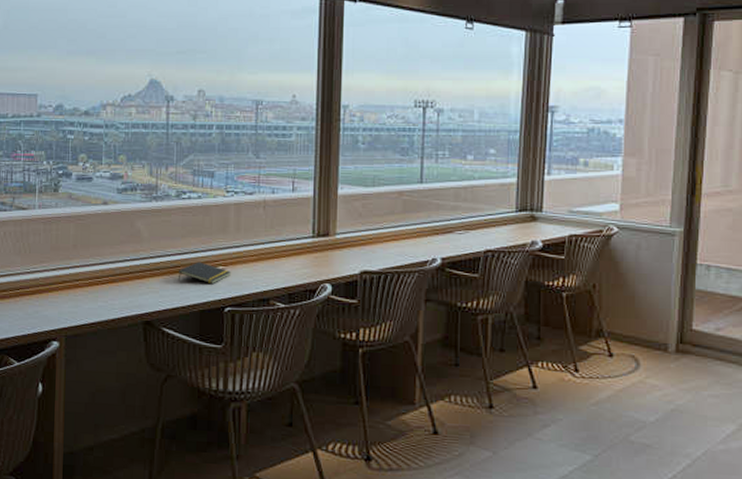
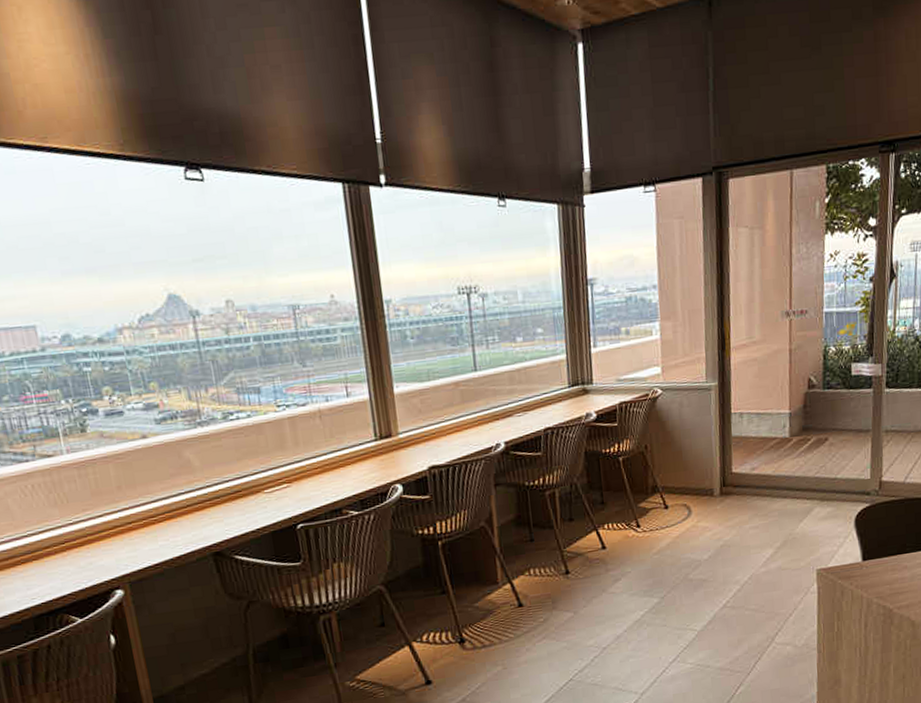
notepad: present [178,261,231,285] -> none [240,483,297,506]

